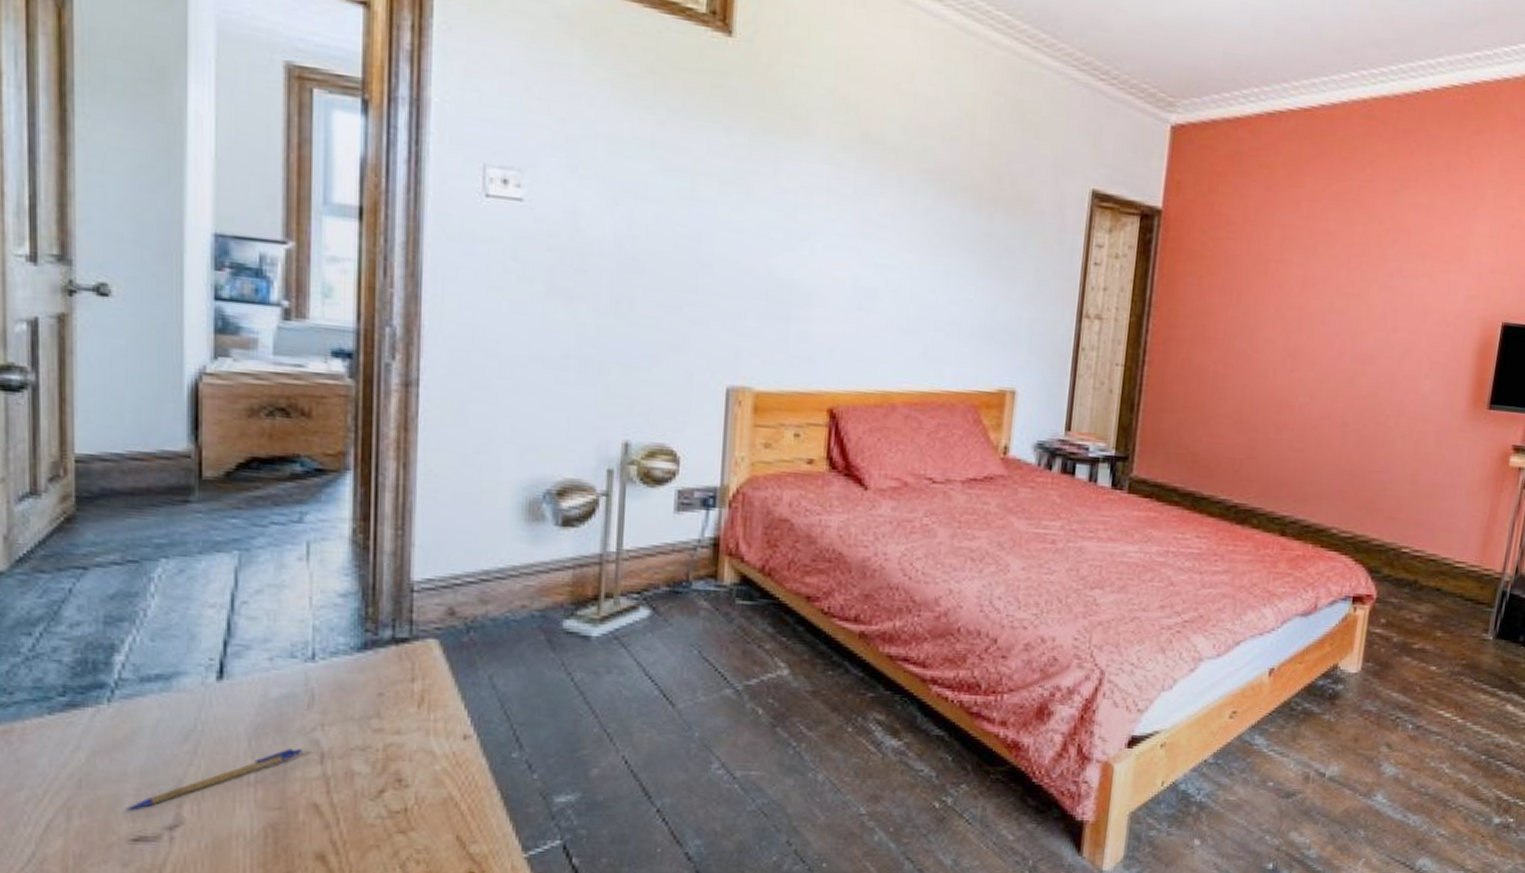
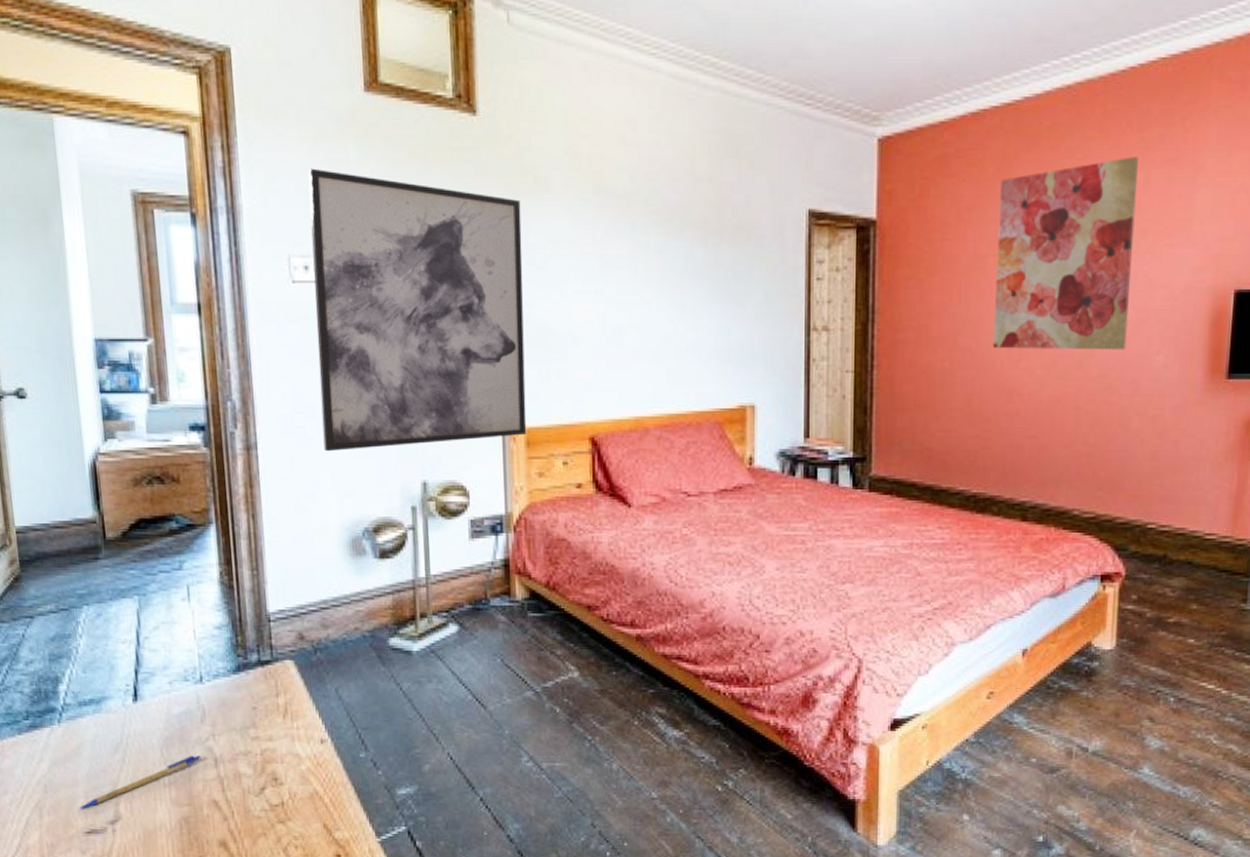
wall art: none [505,67,774,400] -> present [308,168,527,452]
wall art: none [1267,178,1424,371] -> present [992,156,1138,351]

